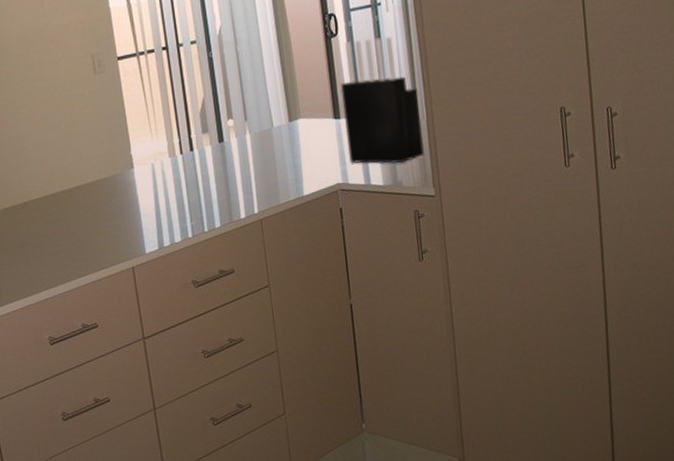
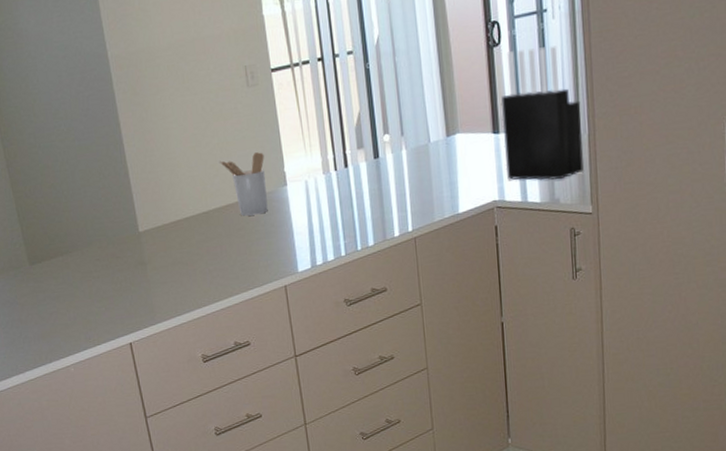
utensil holder: none [66,136,115,198] -> present [219,152,268,216]

